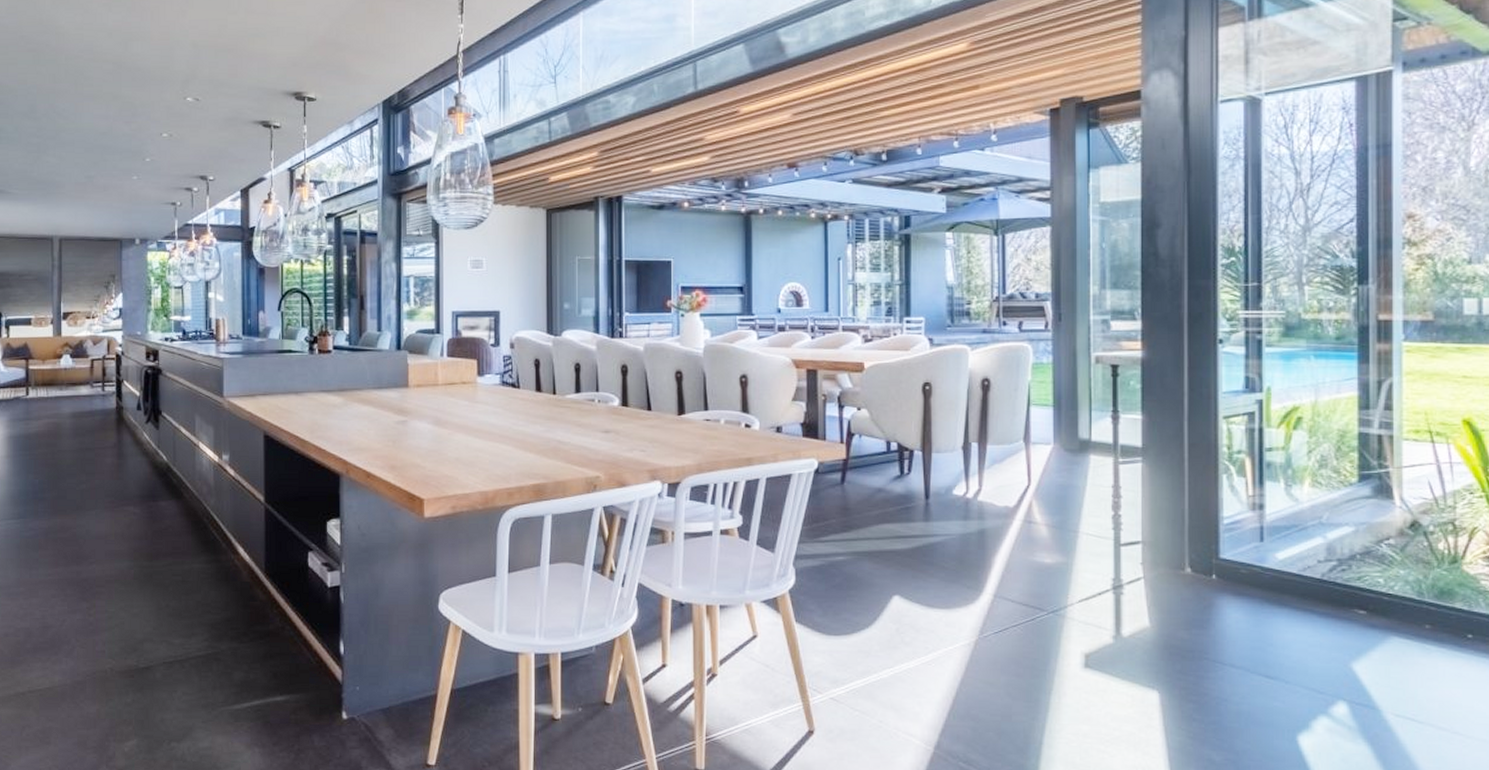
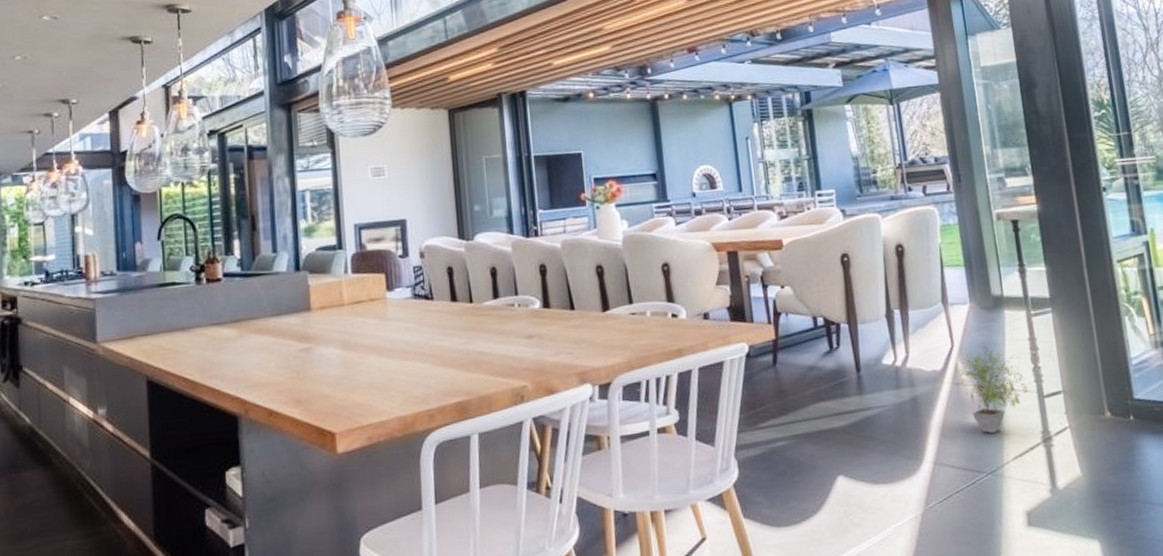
potted plant: none [1029,487,1103,575] -> present [955,345,1028,434]

